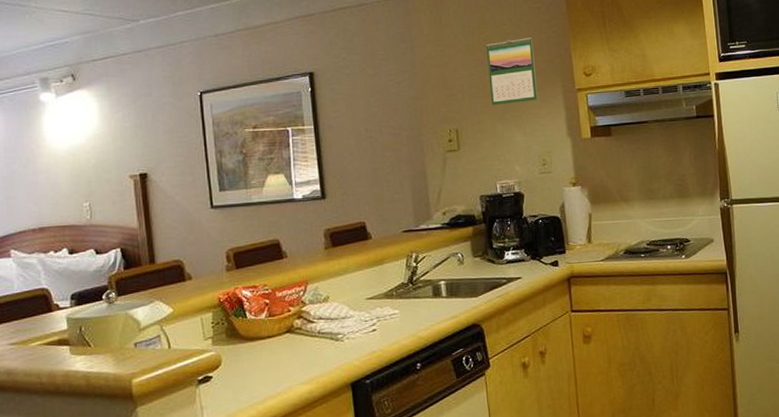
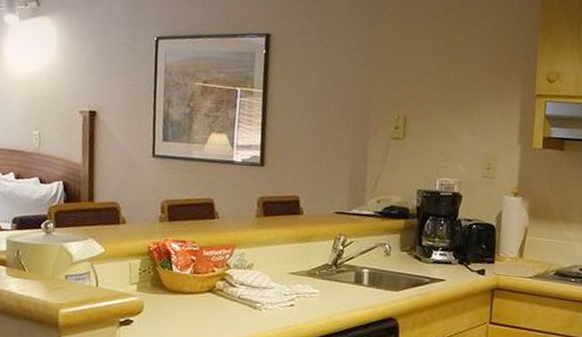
calendar: present [486,38,538,106] -> none [445,30,500,100]

